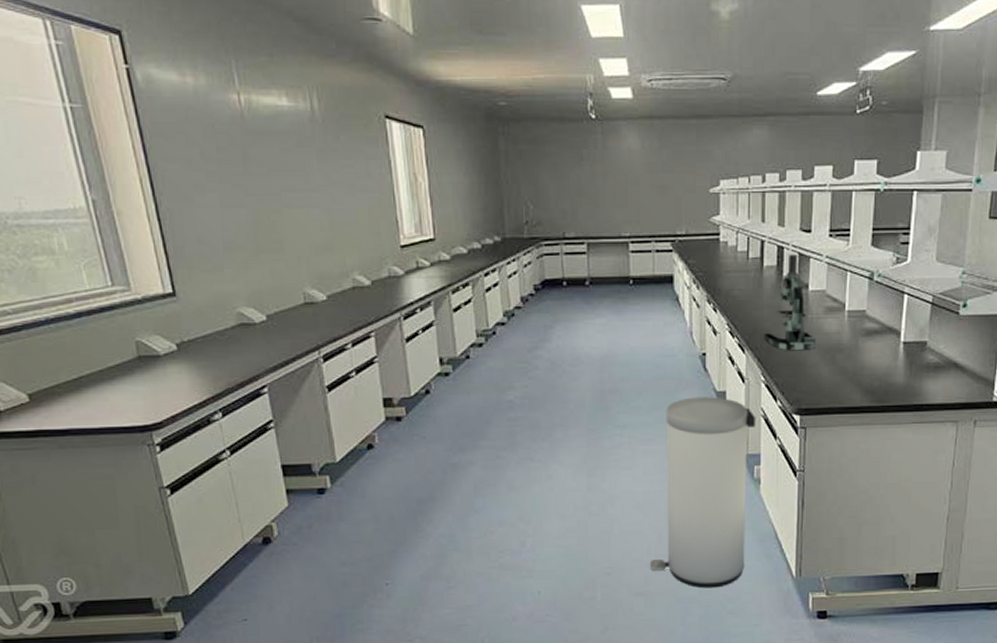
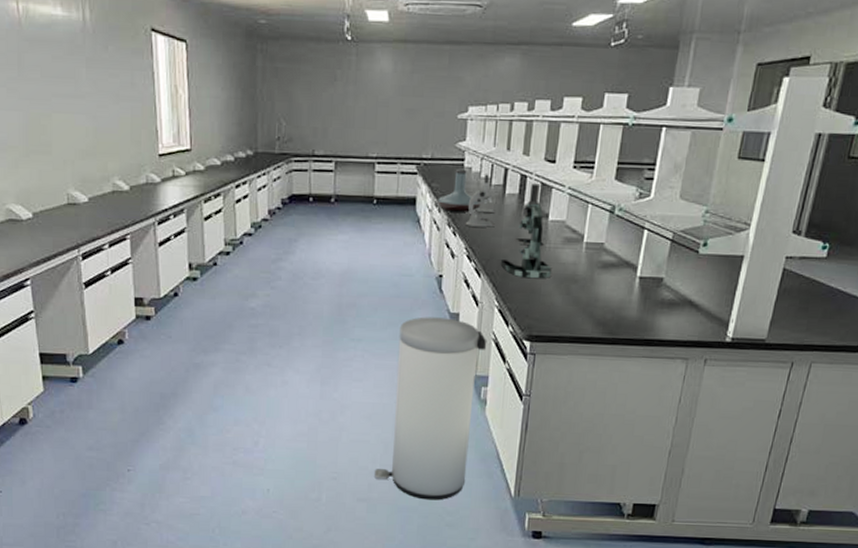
flask: none [695,243,740,288] -> present [437,168,481,212]
microscope: none [725,247,755,302] -> present [465,174,496,228]

